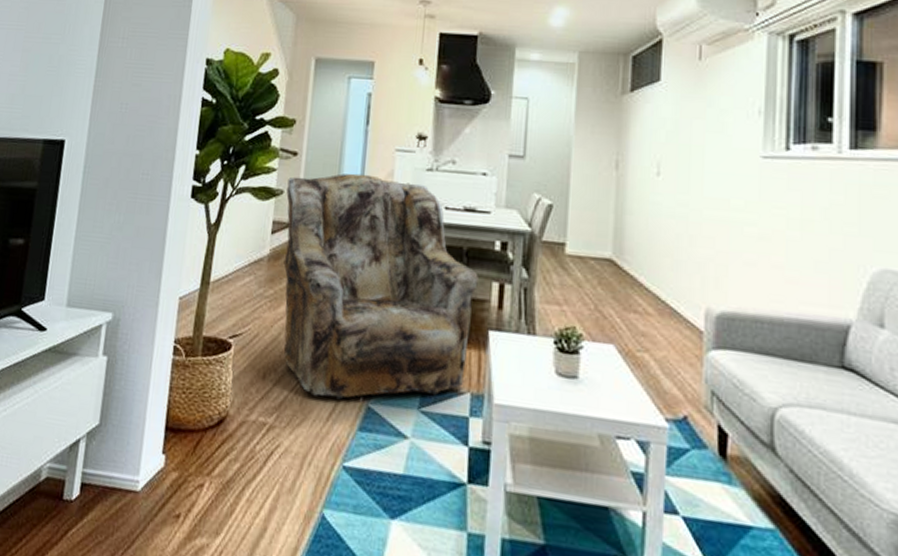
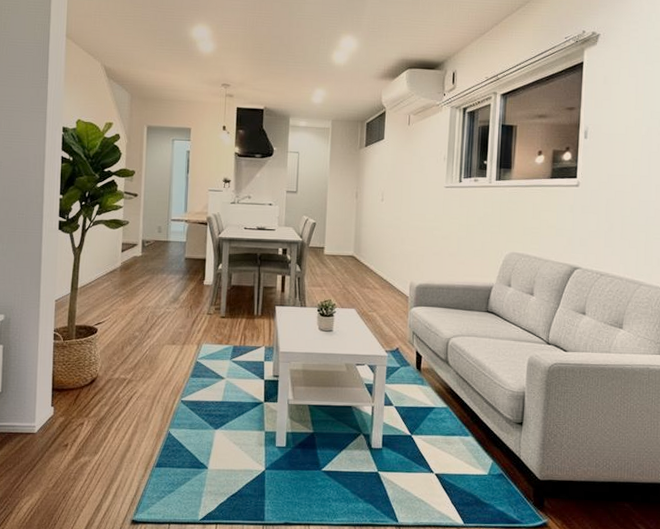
armchair: present [283,173,478,407] -> none [131,207,268,362]

